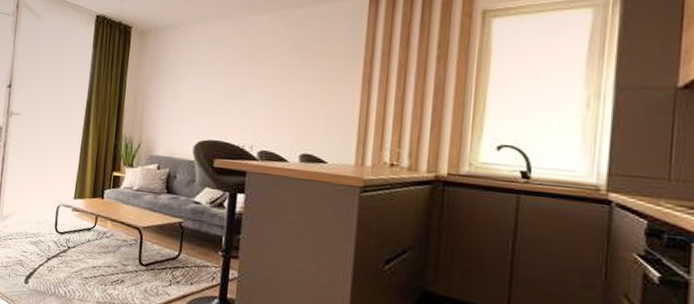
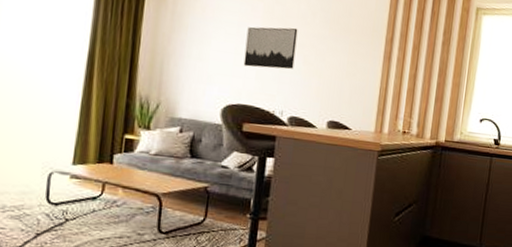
wall art: none [213,60,266,103] -> present [243,26,298,70]

